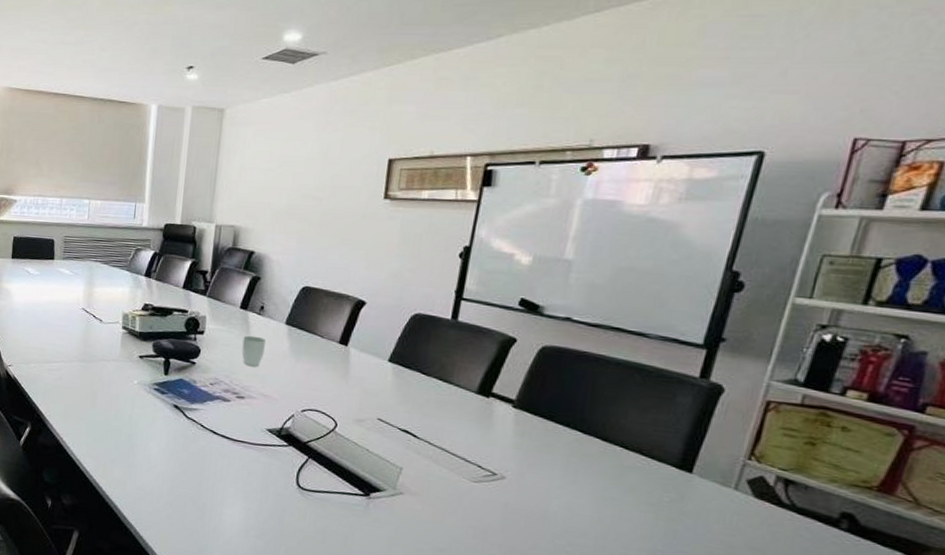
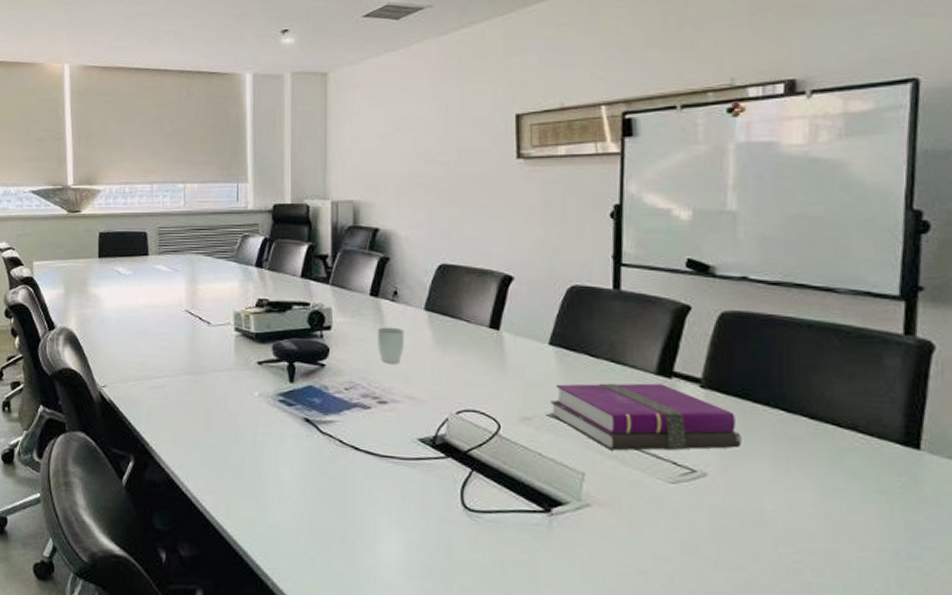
notebook: none [381,394,541,459] -> present [550,383,742,451]

